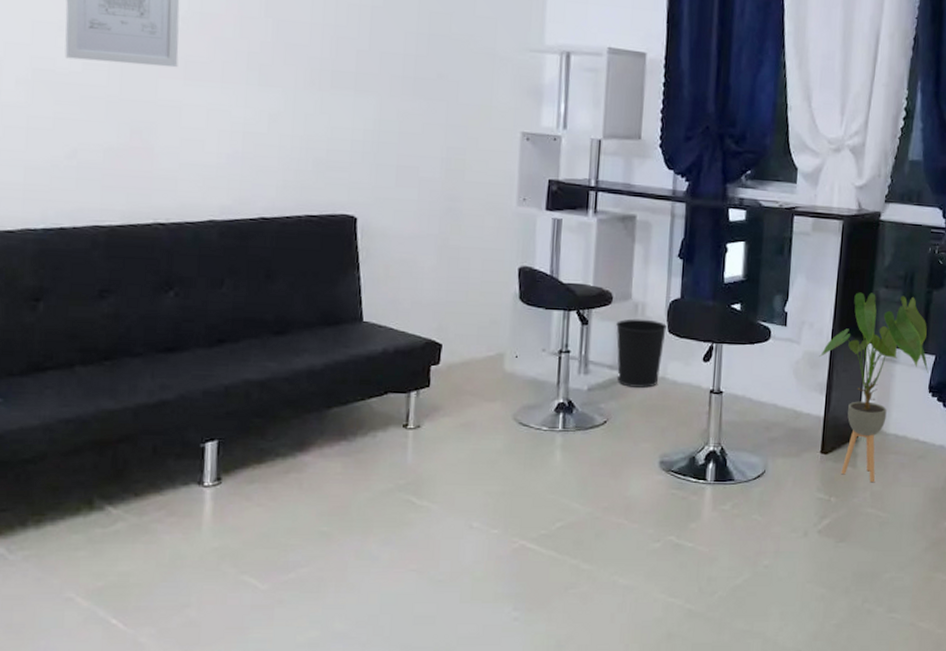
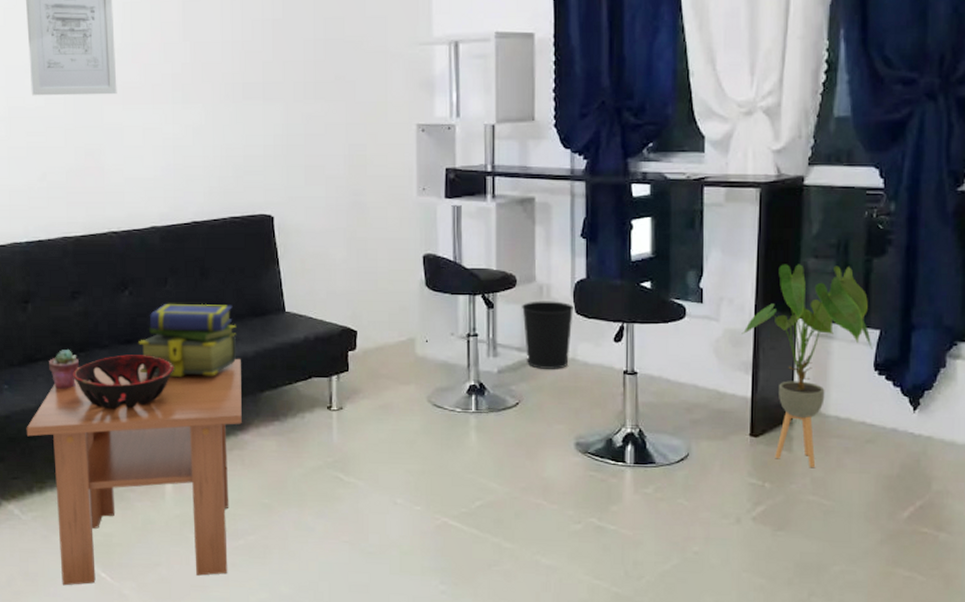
coffee table: none [23,371,307,637] -> present [26,358,242,586]
potted succulent: none [61,356,102,405] -> present [49,349,79,390]
decorative bowl: none [91,364,225,428] -> present [72,355,174,410]
stack of books: none [181,308,305,391] -> present [138,303,237,377]

